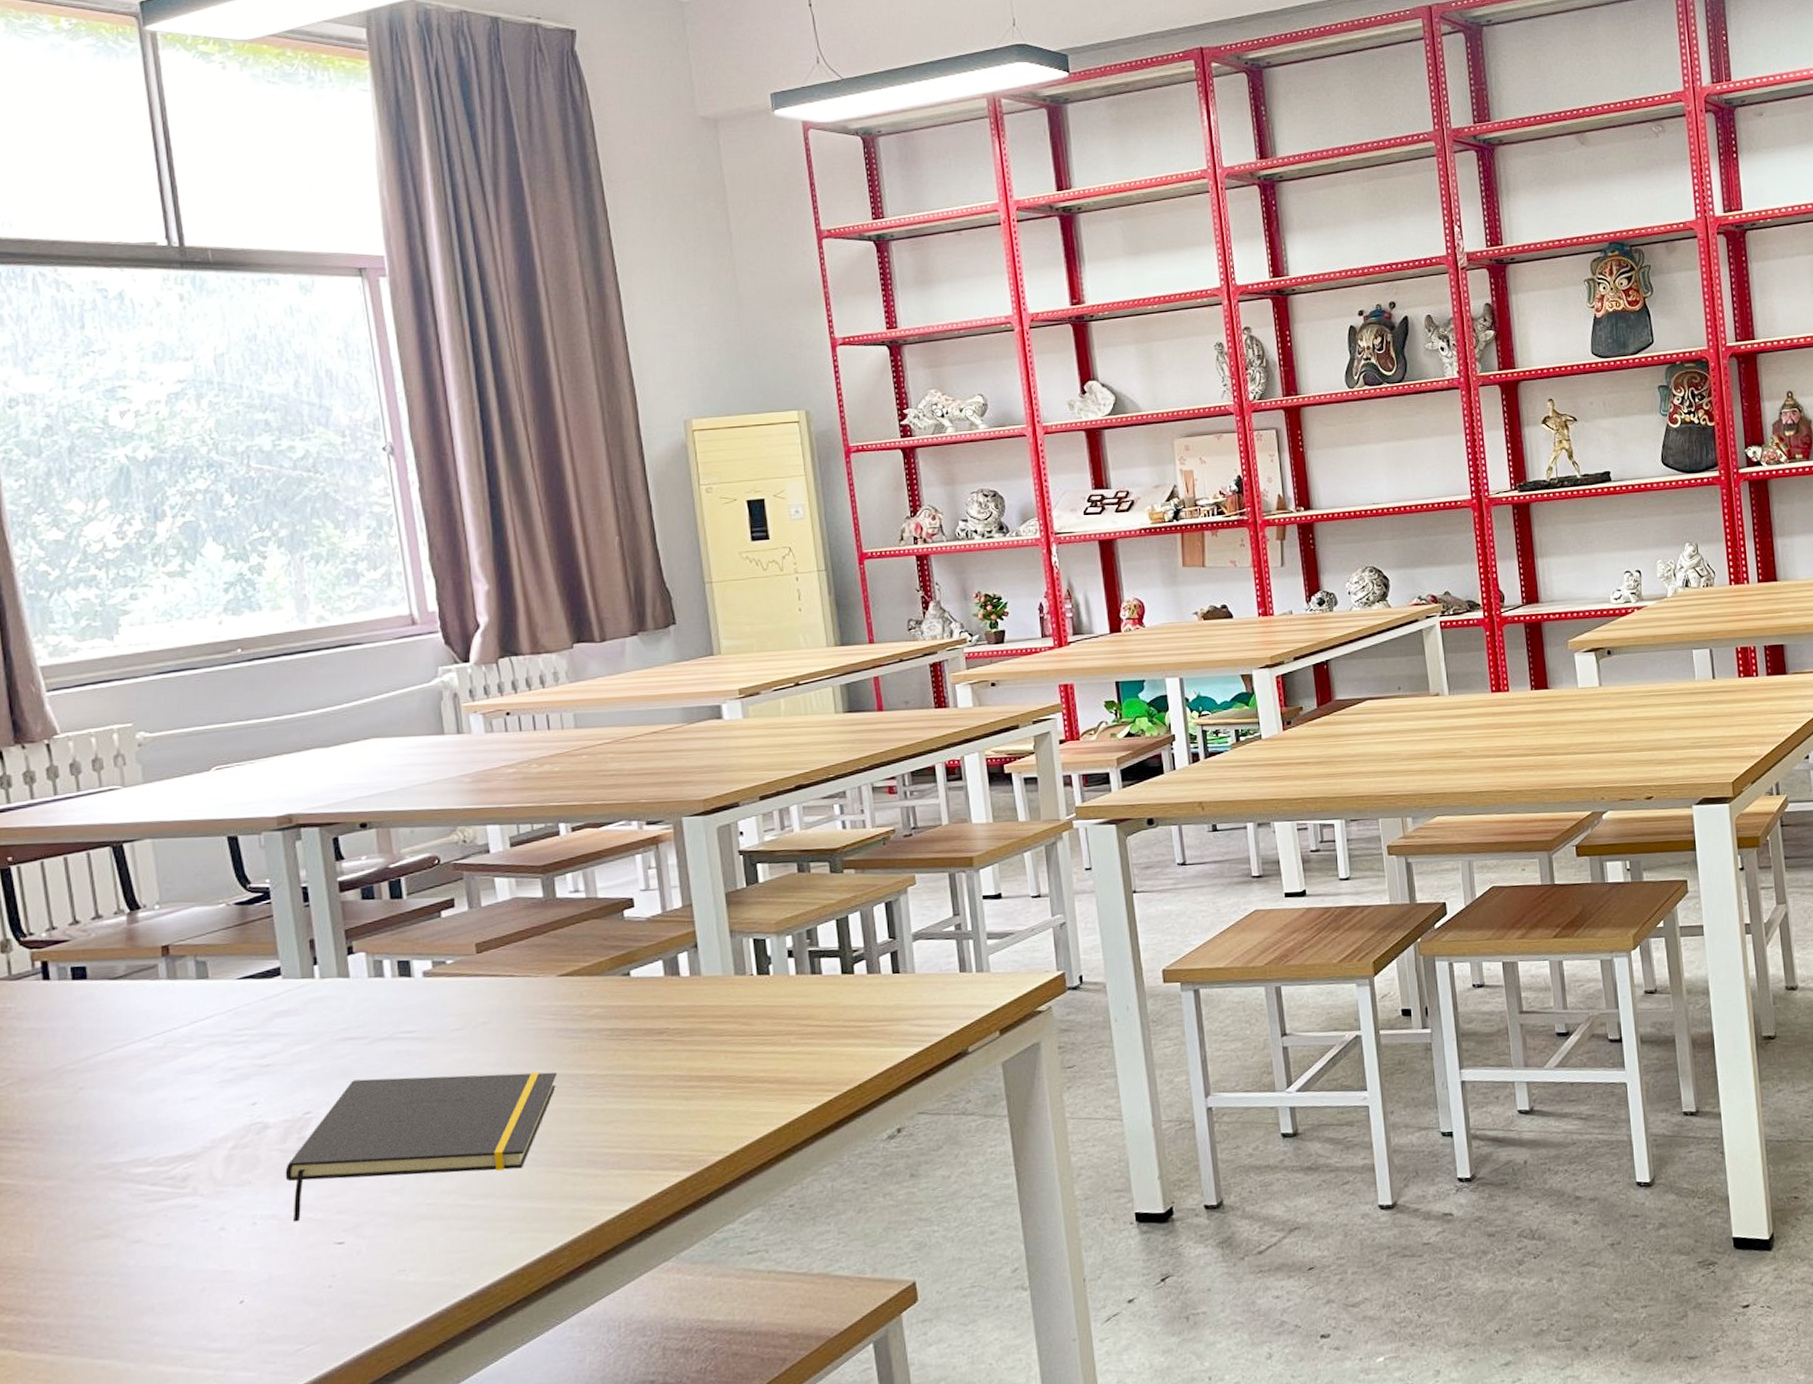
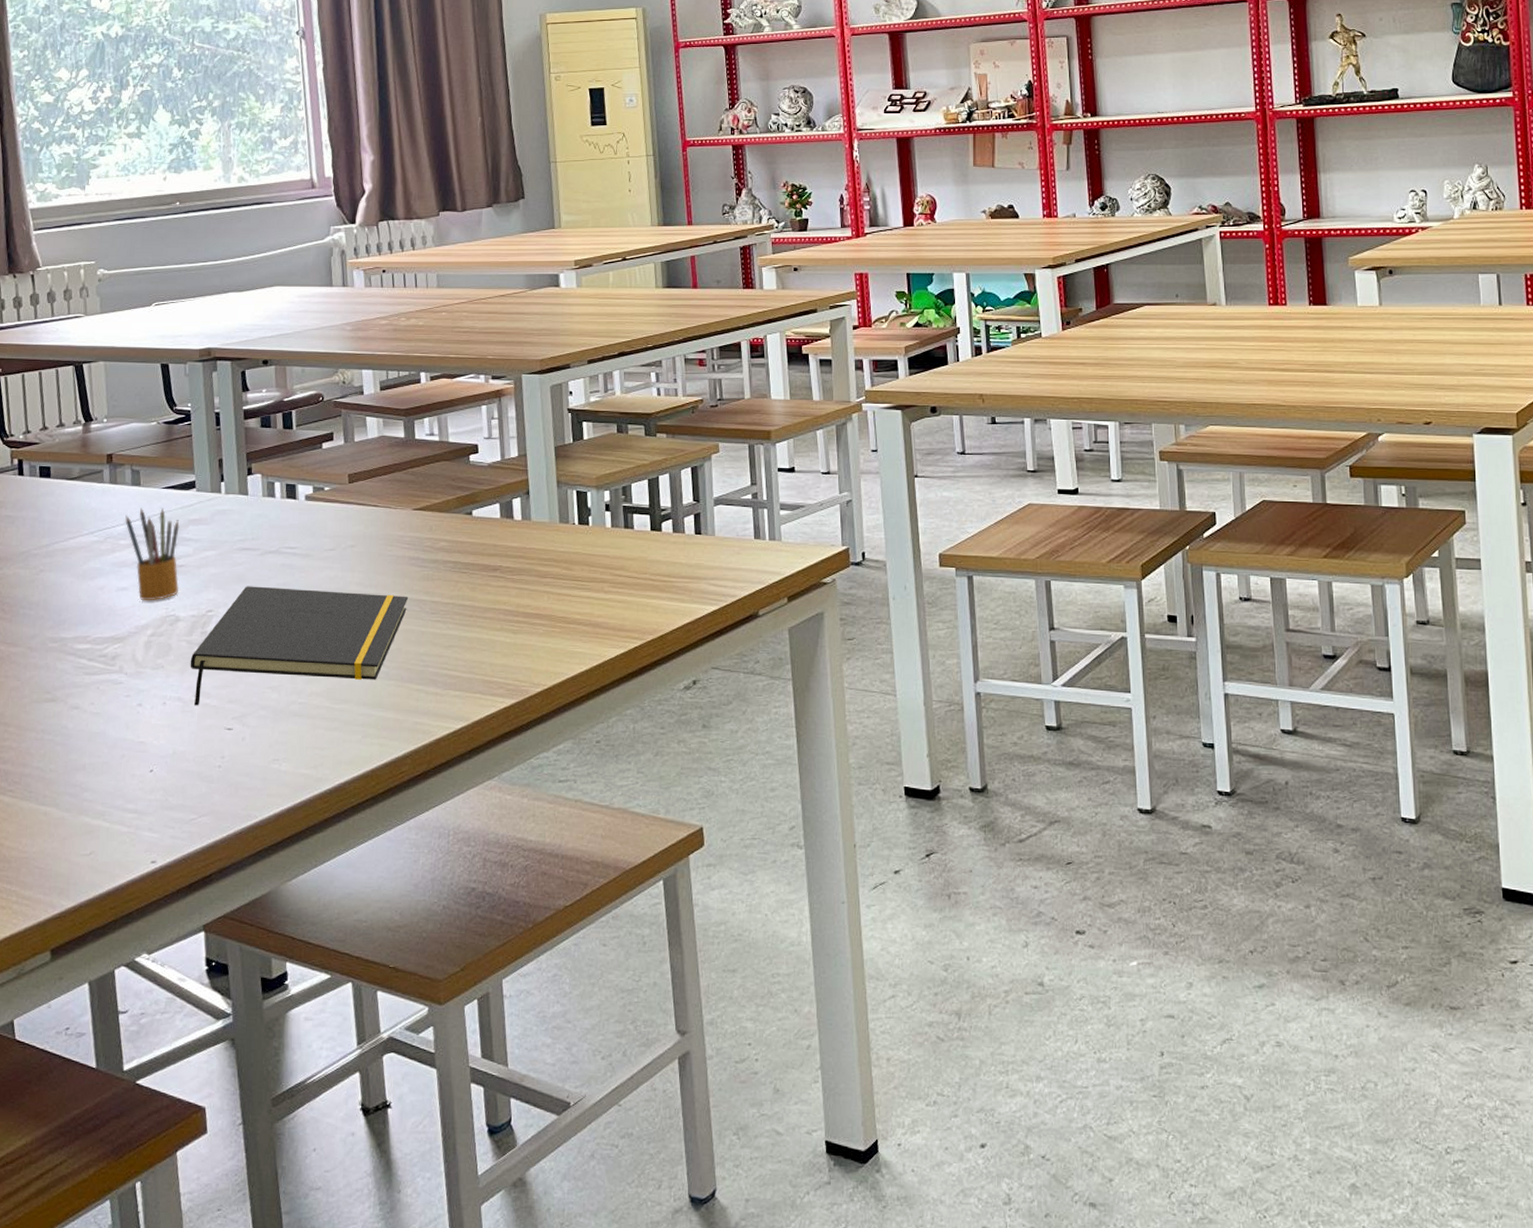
pencil box: none [190,1001,266,1110] -> present [125,508,180,601]

